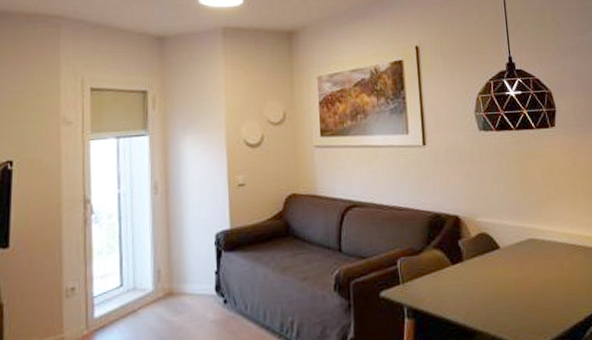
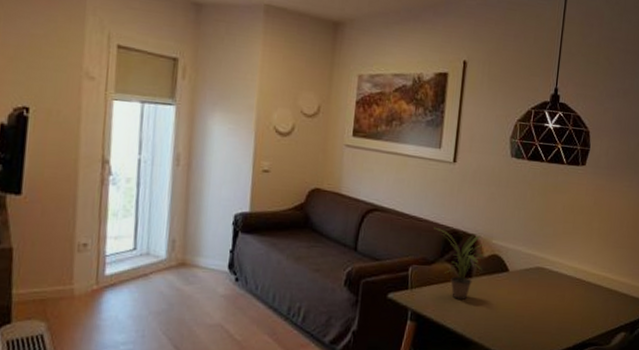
potted plant: none [415,213,475,287] -> present [434,227,488,300]

